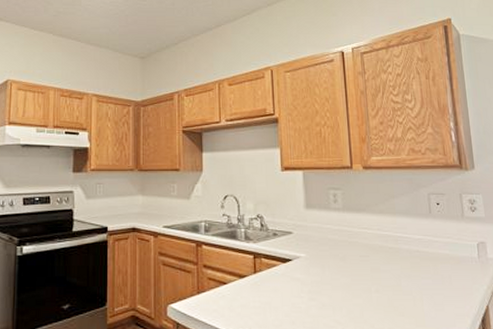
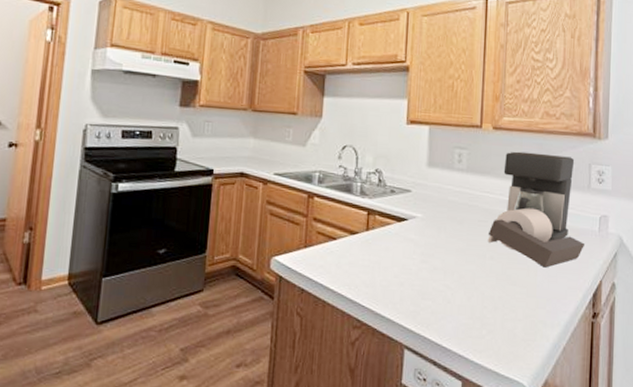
paper towel holder: none [370,240,466,297] -> present [487,207,584,268]
coffee maker: none [378,187,449,271] -> present [503,151,574,241]

